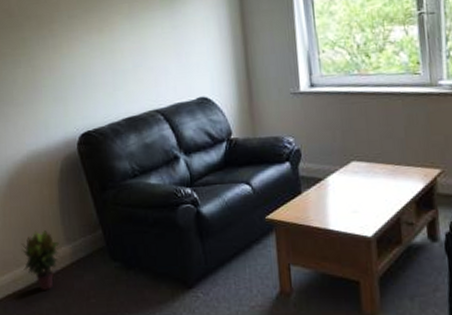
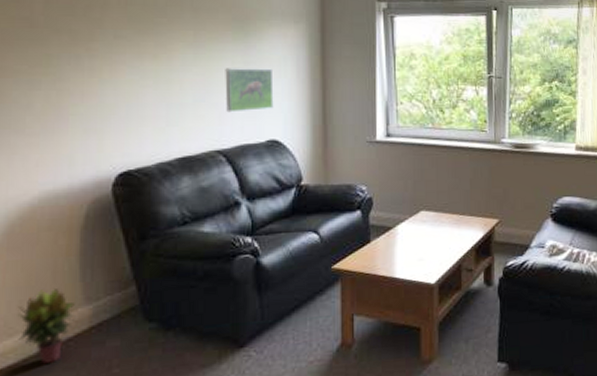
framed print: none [156,30,201,75] -> present [225,68,274,113]

